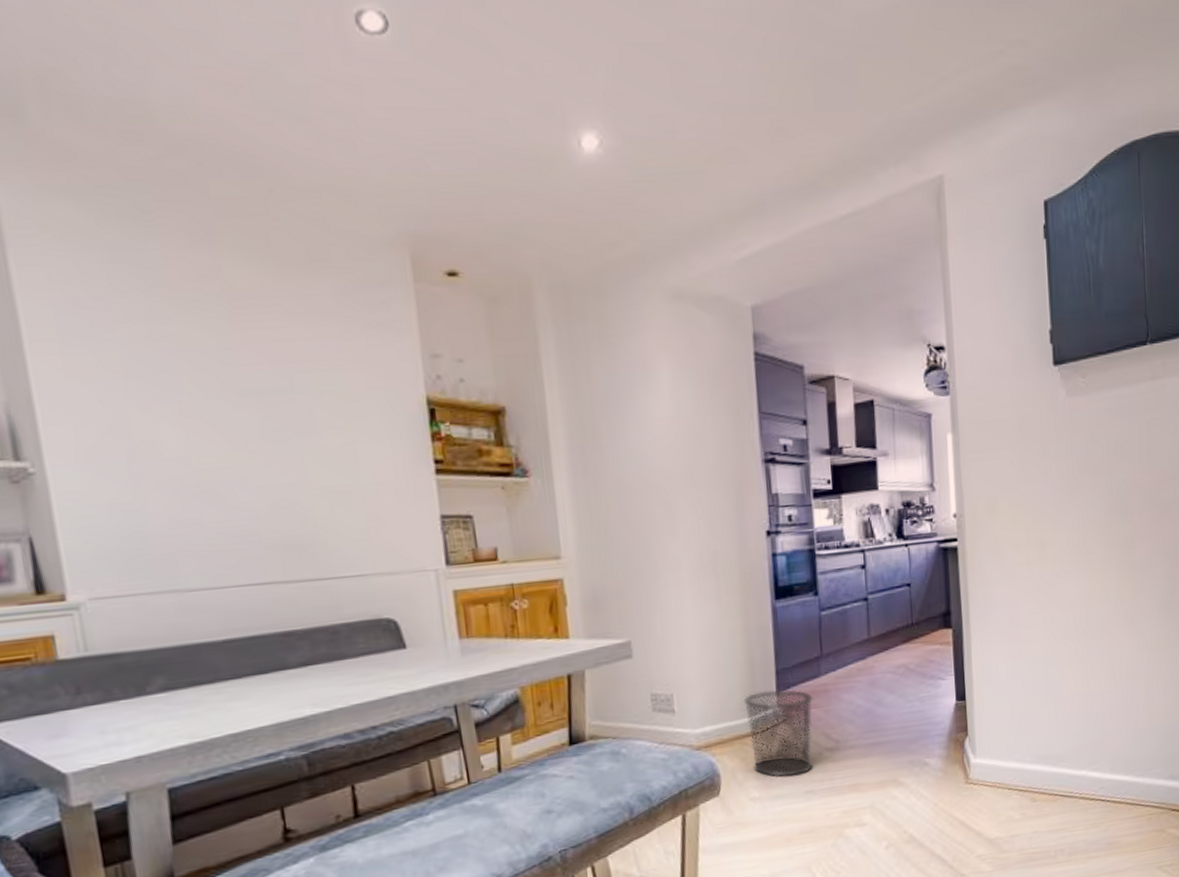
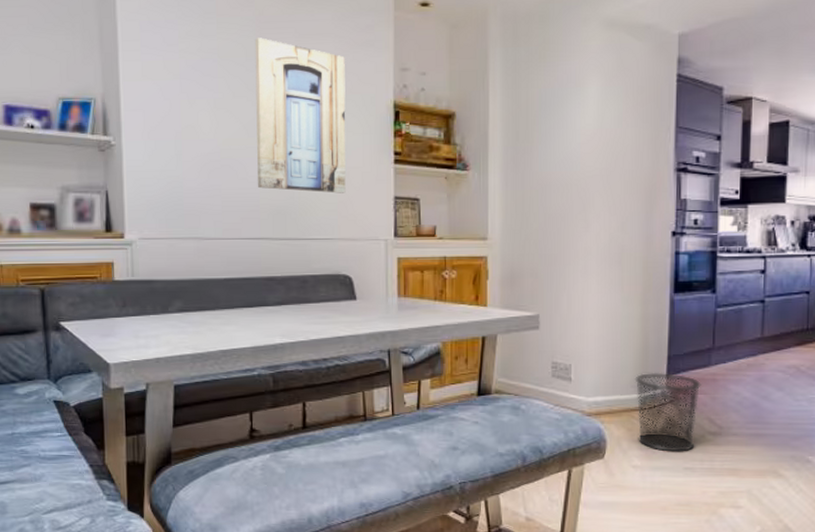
wall art: none [227,319,377,518] -> present [254,38,346,193]

